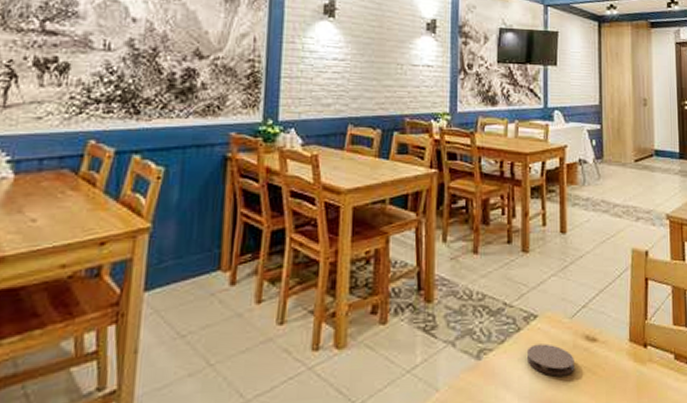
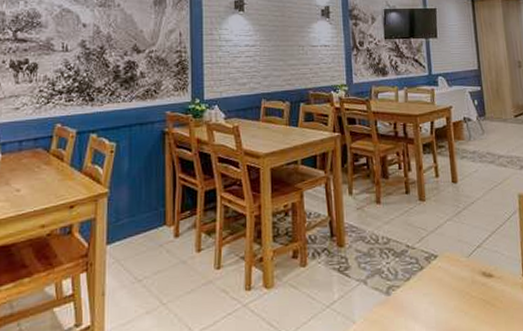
coaster: present [526,343,574,376] -> none [430,280,475,309]

